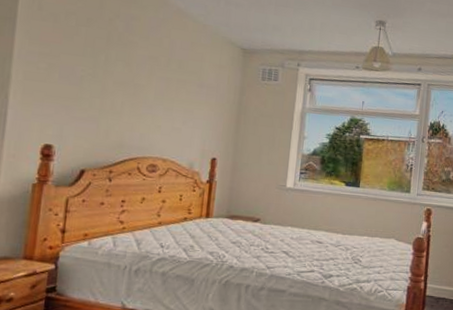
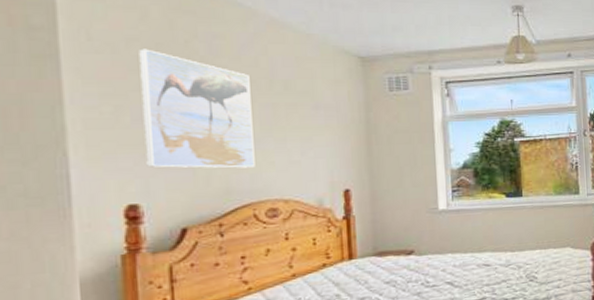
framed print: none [64,21,153,129] -> present [139,48,255,168]

